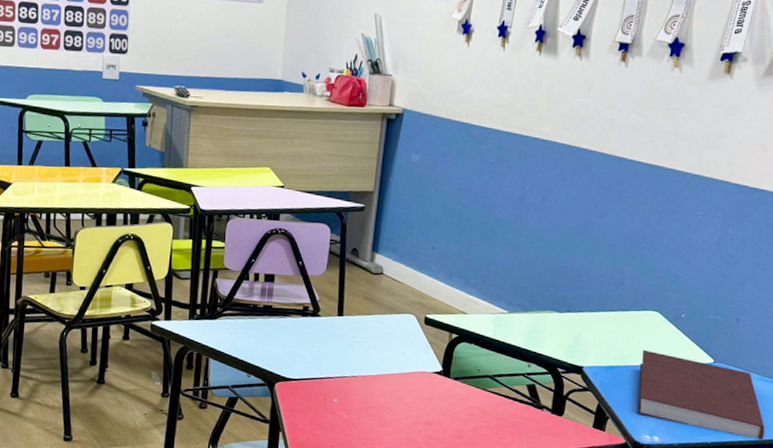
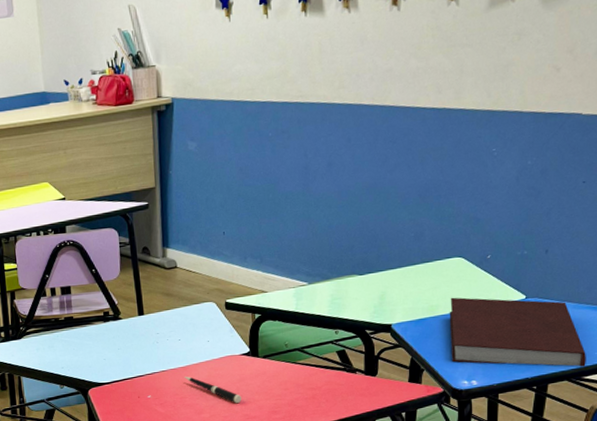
pen: none [373,386,427,422] -> present [184,376,242,404]

